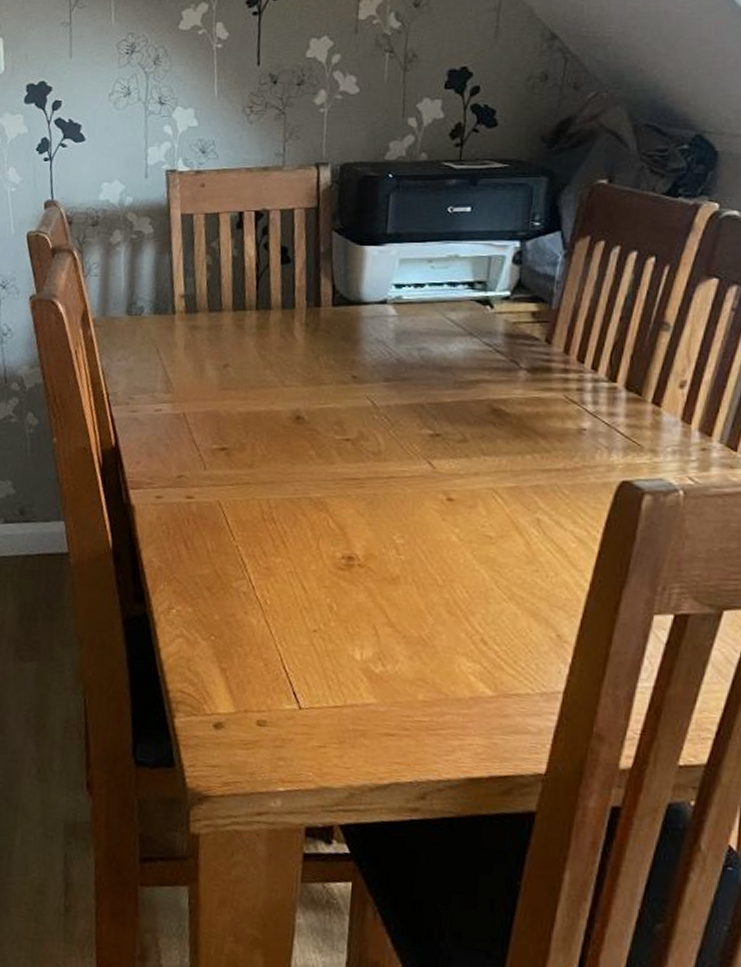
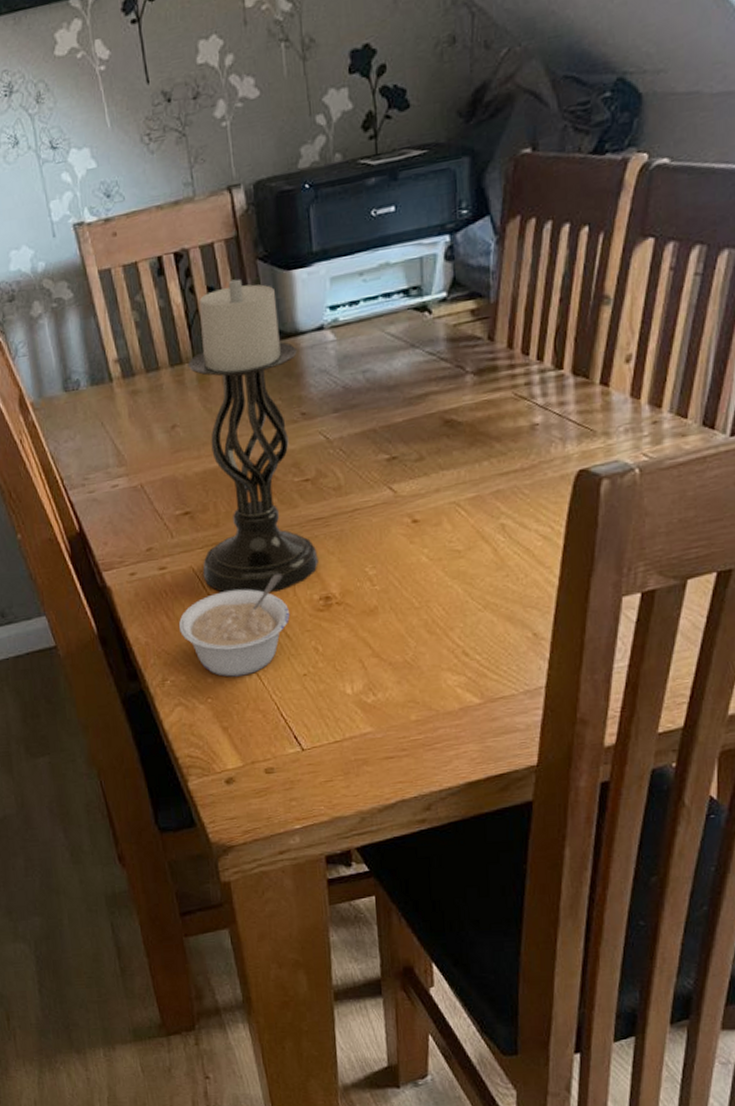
legume: none [195,524,310,620] -> present [178,573,291,677]
candle holder: none [228,244,359,543] -> present [187,279,318,594]

